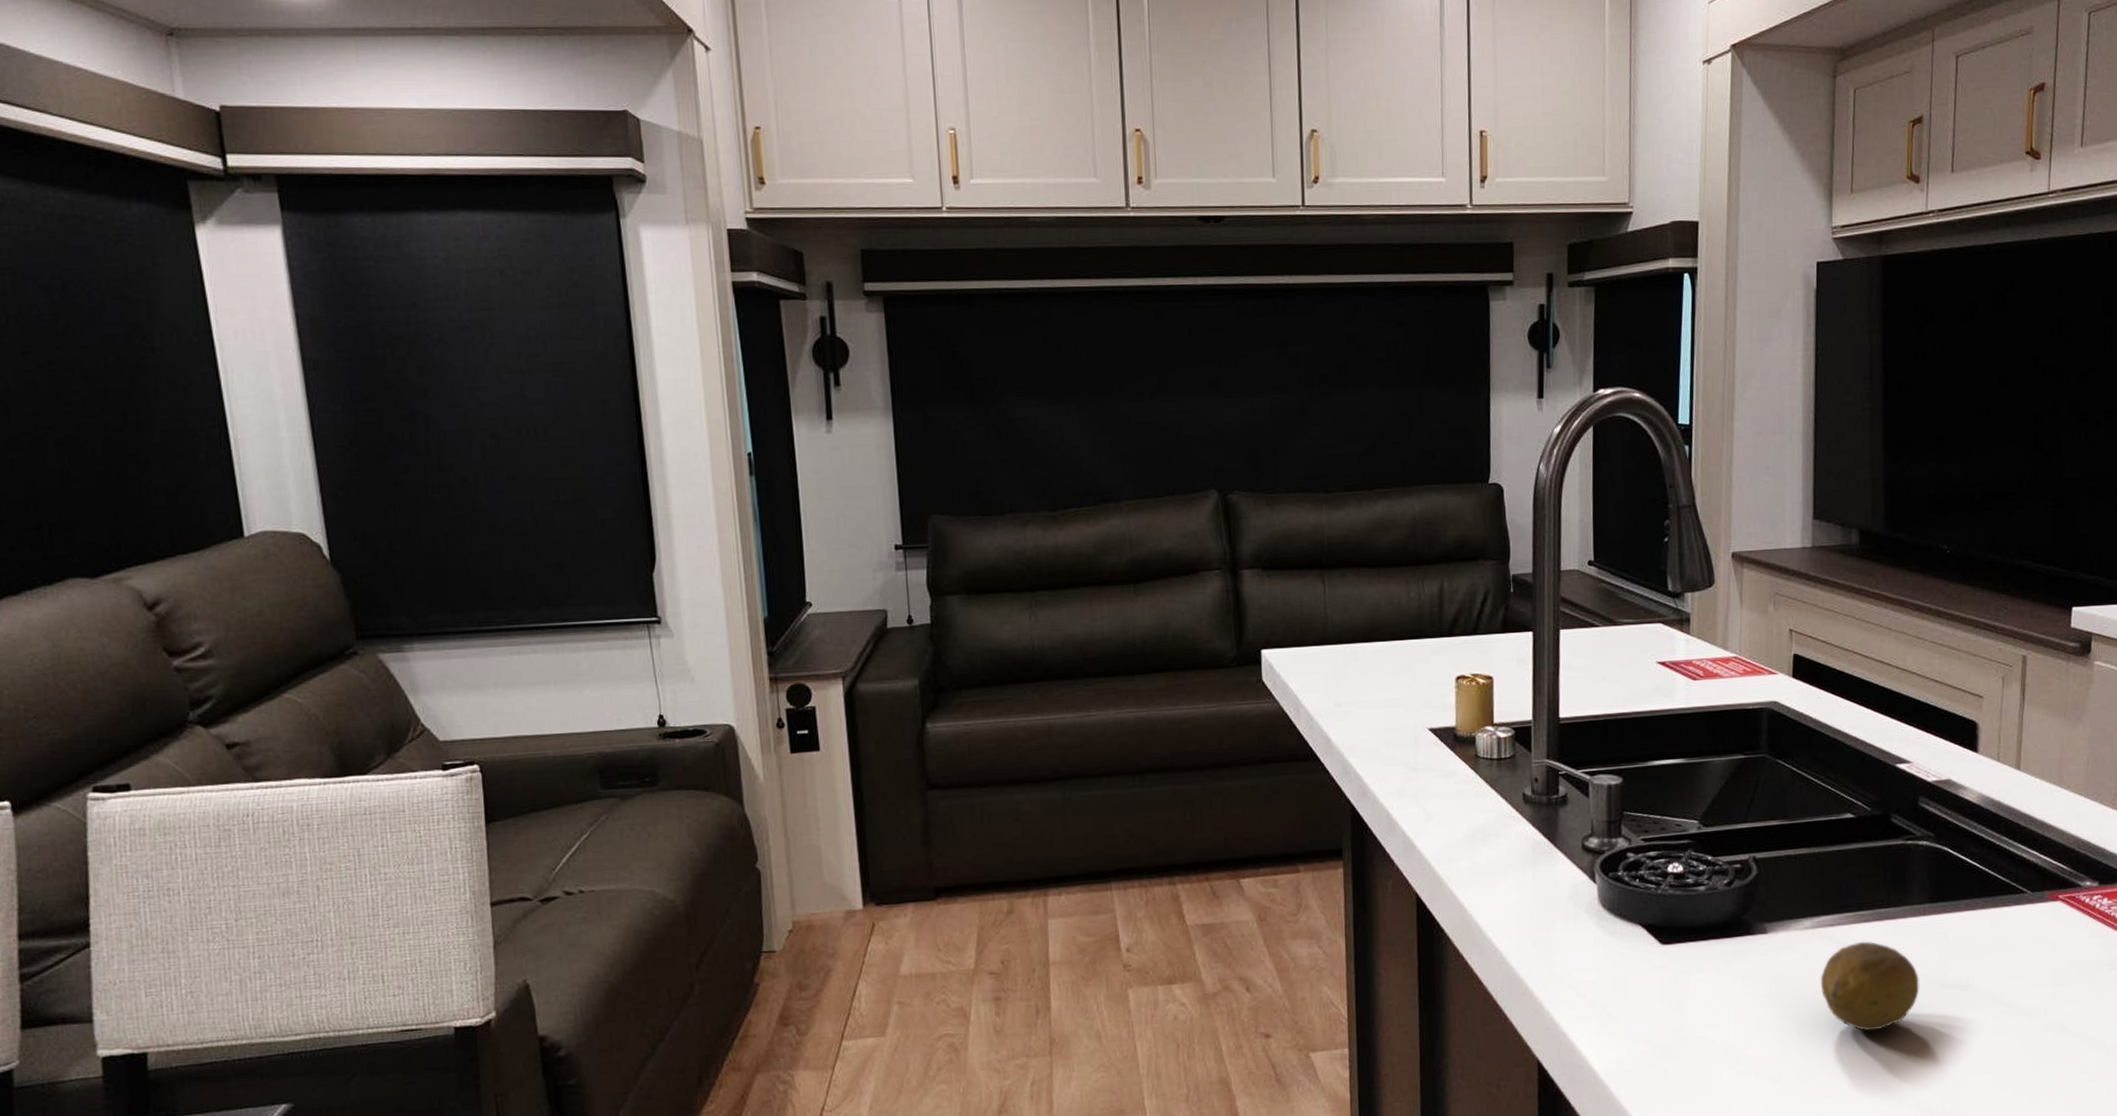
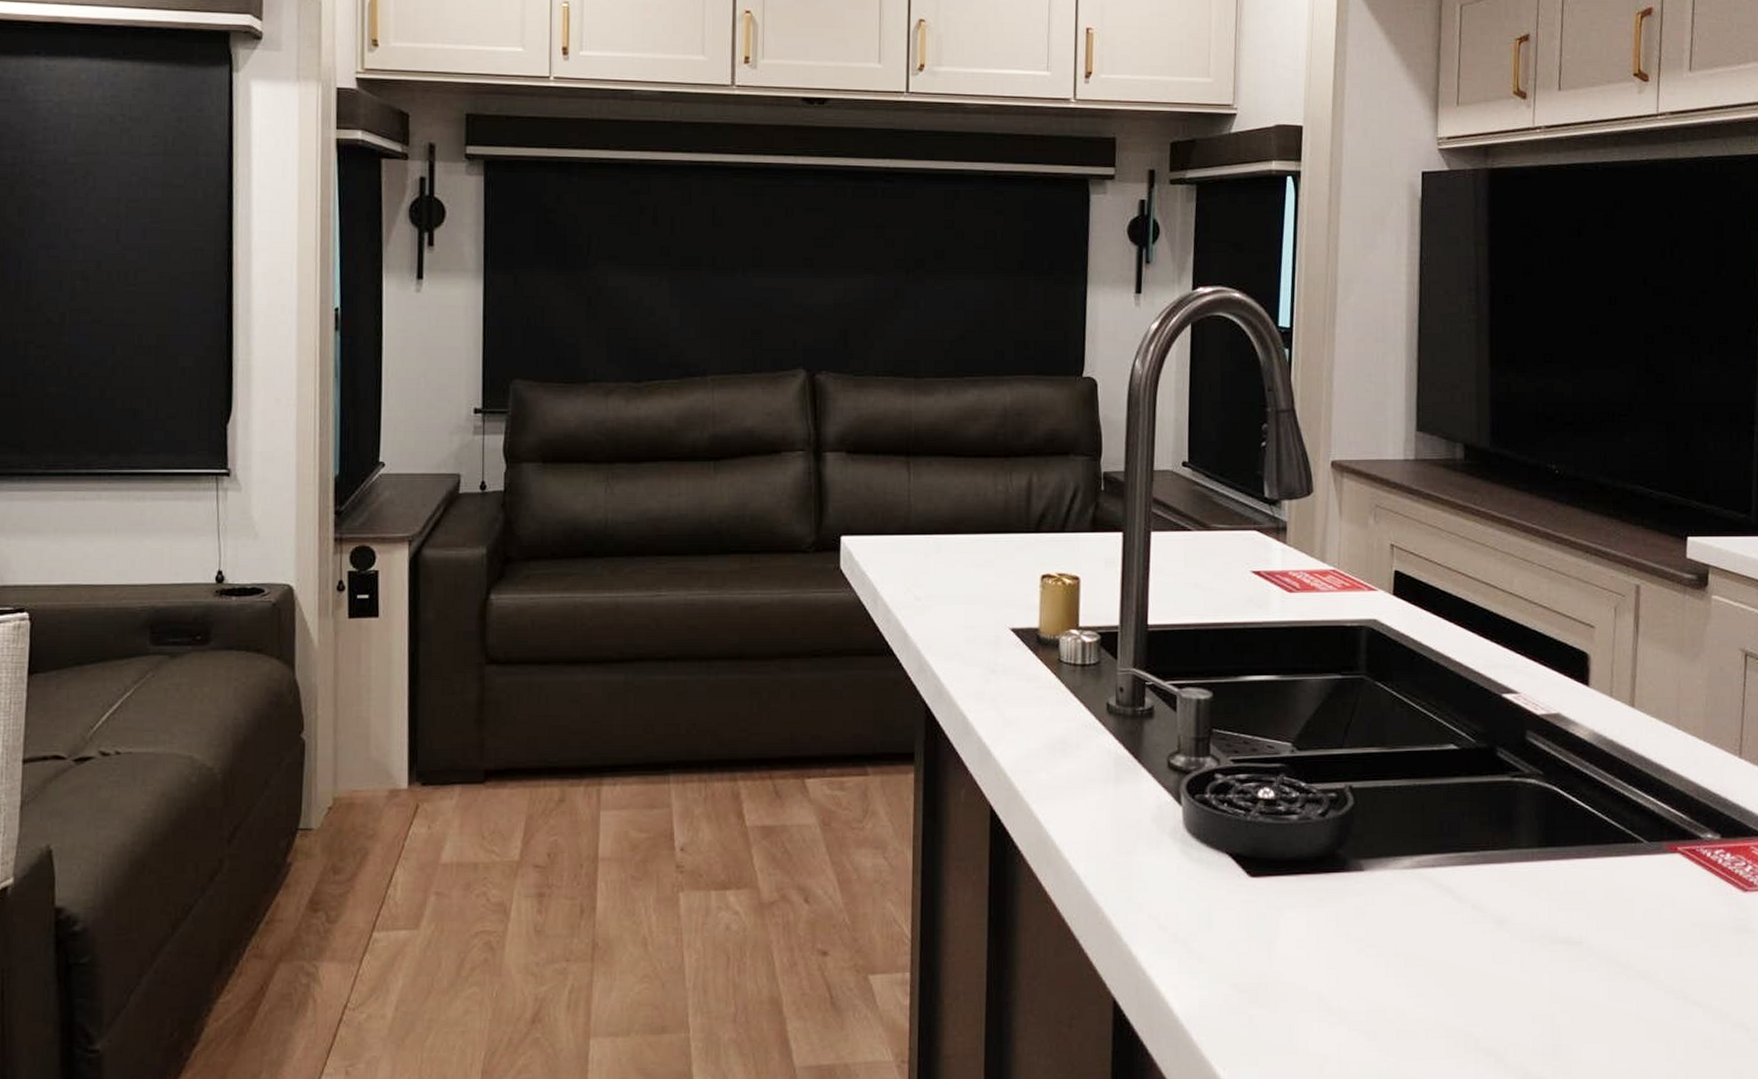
fruit: present [1820,941,1920,1031] -> none [1420,886,1528,987]

